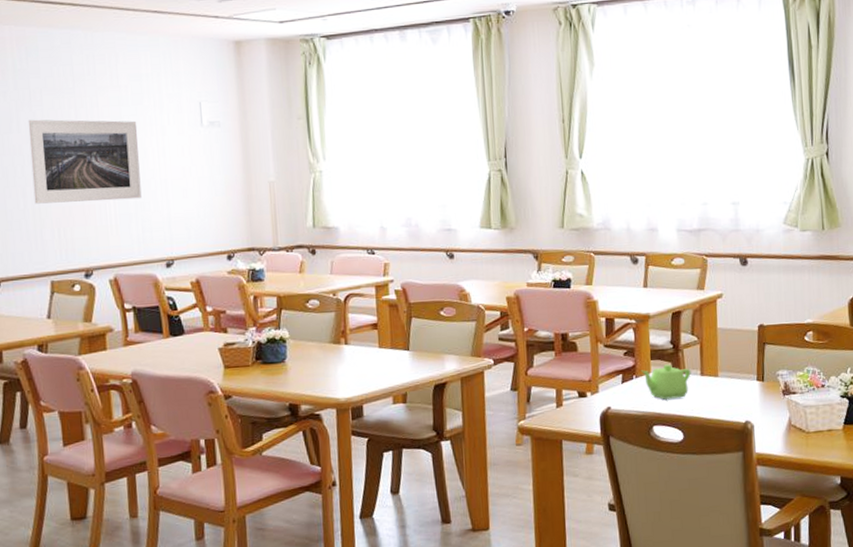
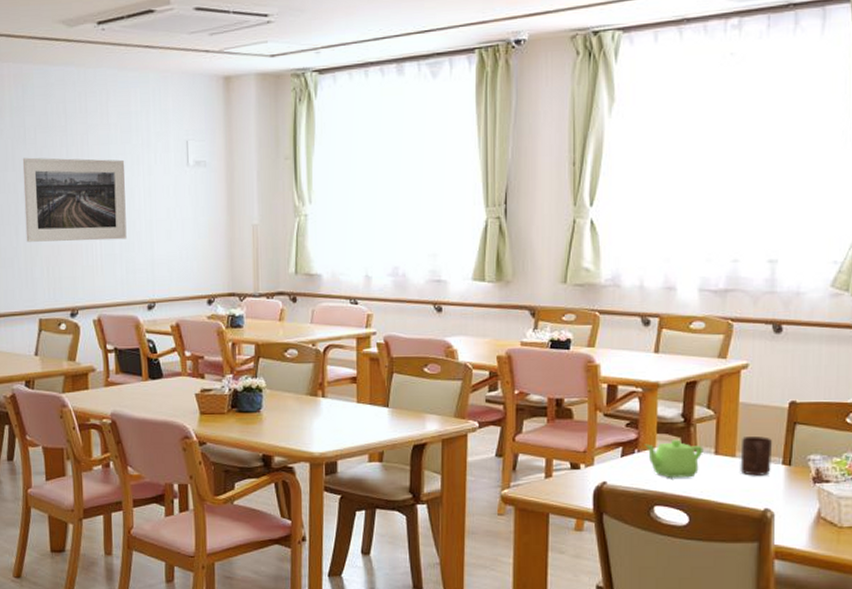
cup: none [722,357,748,393] -> present [740,436,772,476]

